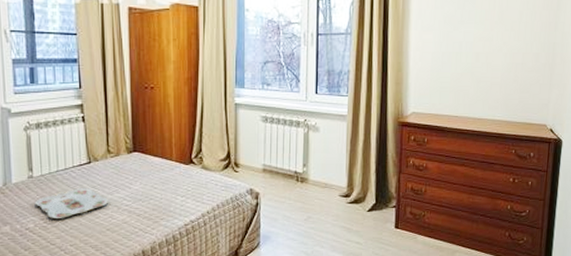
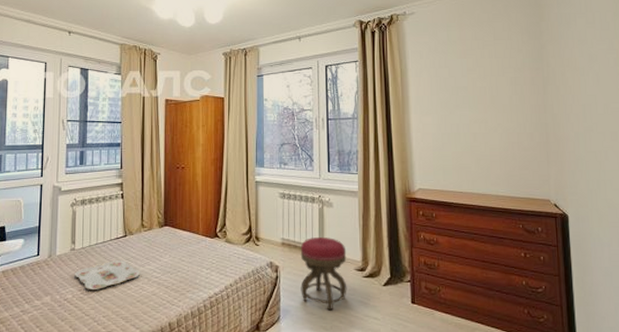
stool: none [282,162,332,236] -> present [300,236,347,311]

